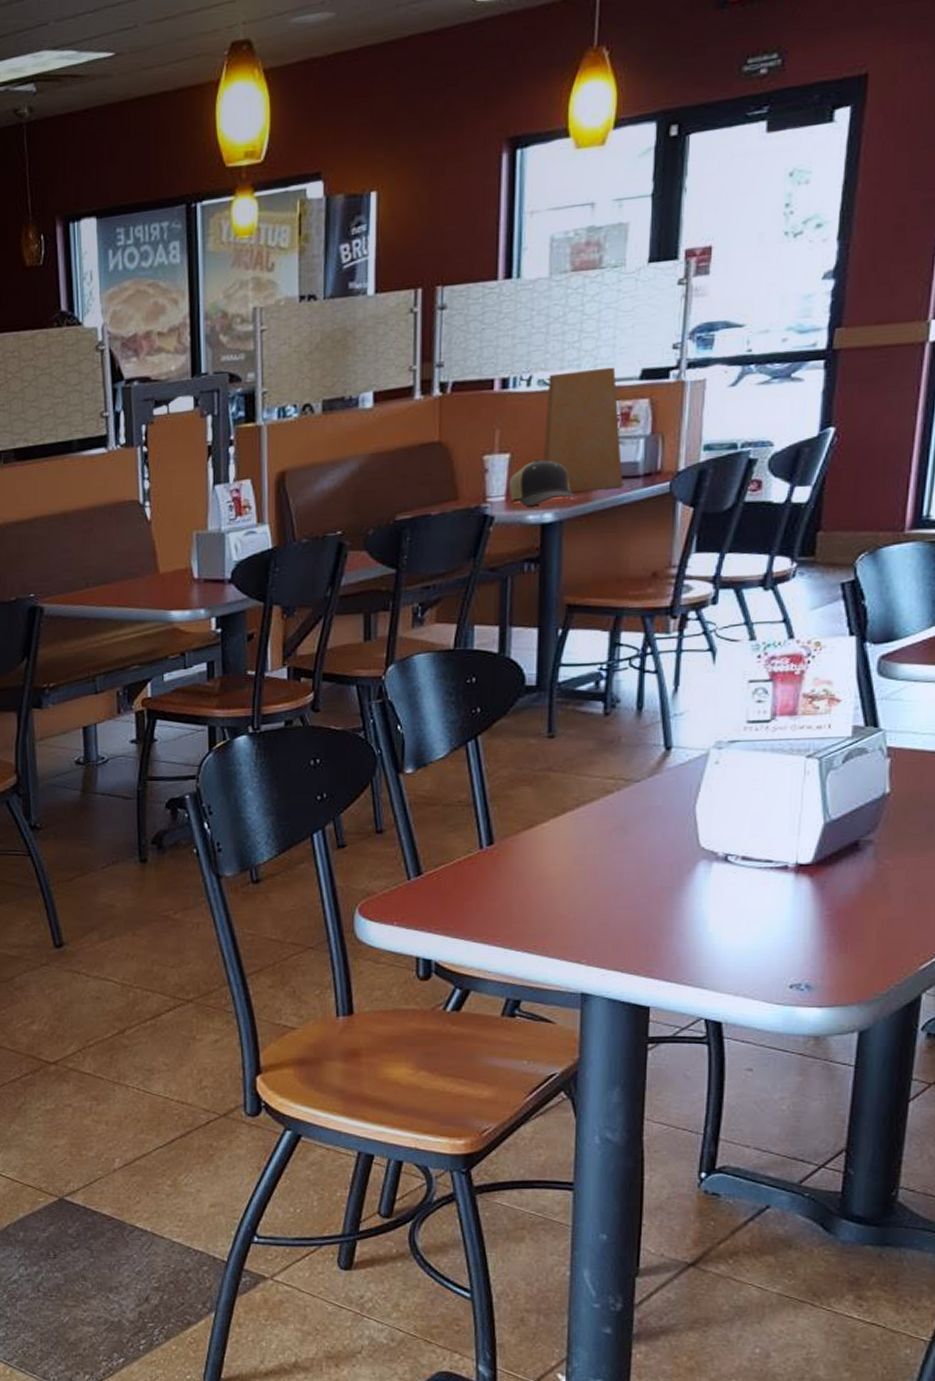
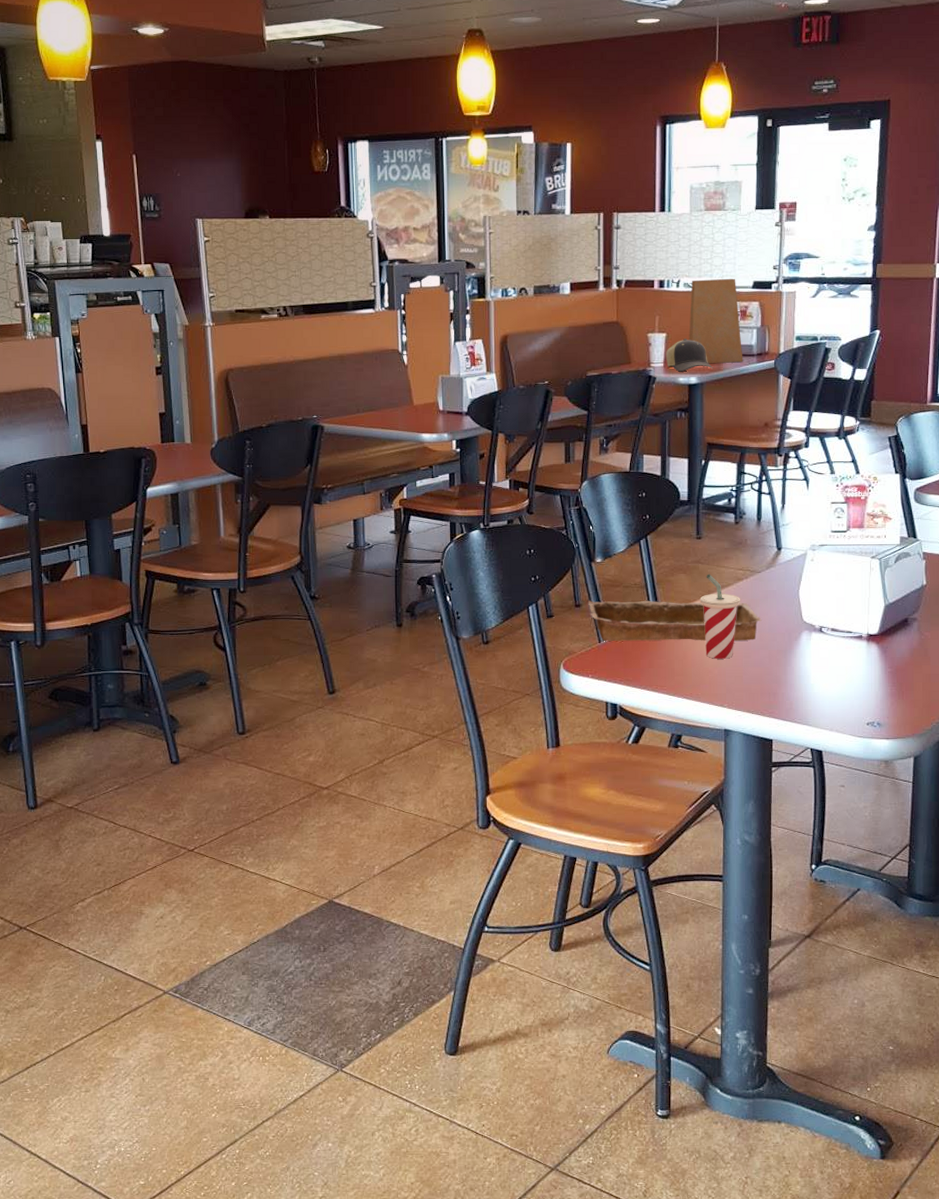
tray: none [394,823,639,879] -> present [589,601,762,642]
beverage cup: none [550,785,610,900] -> present [700,574,741,659]

